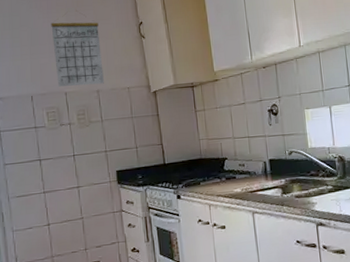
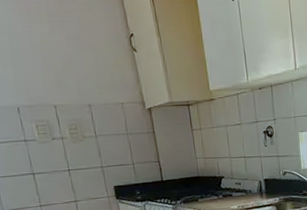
calendar: present [51,11,104,87] -> none [32,17,96,99]

